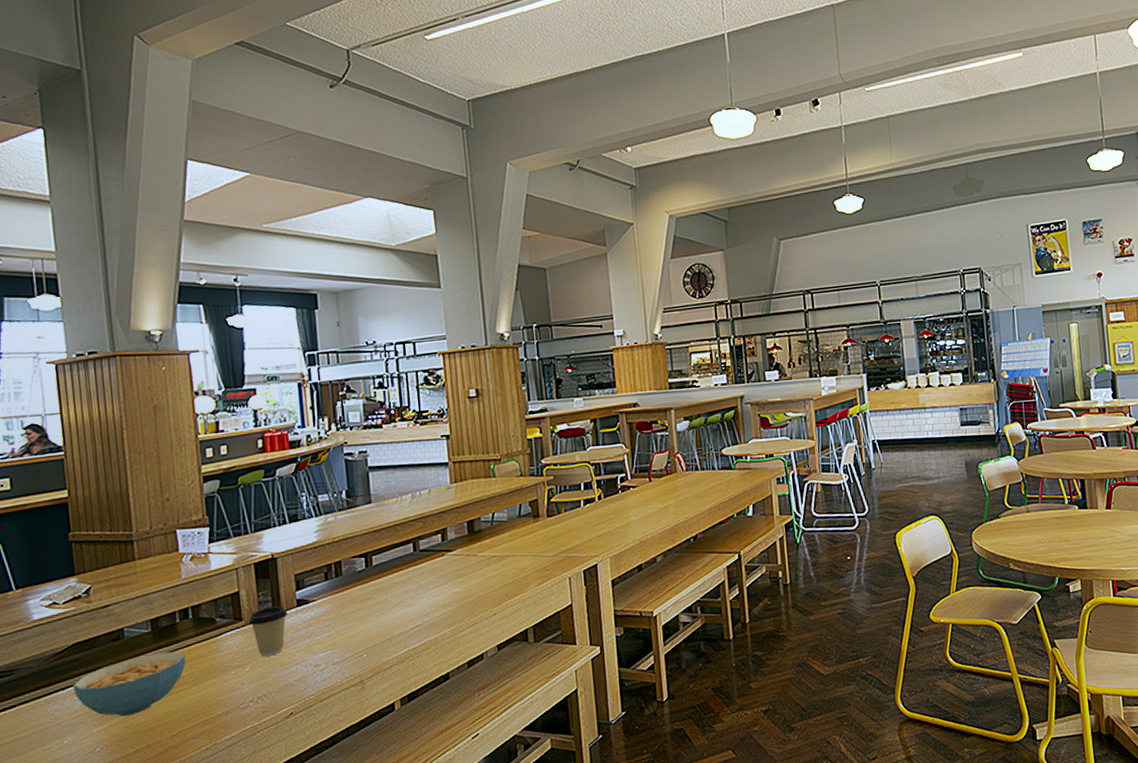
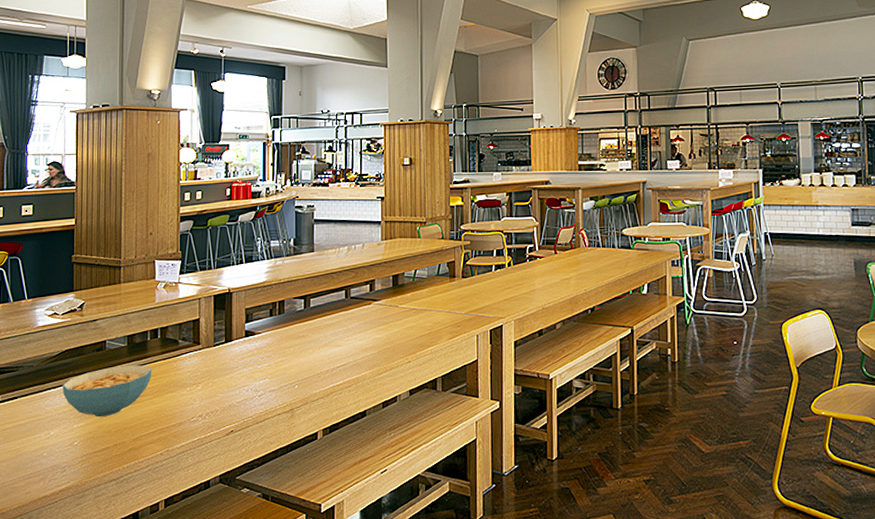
coffee cup: present [248,605,288,657] -> none [204,334,237,378]

